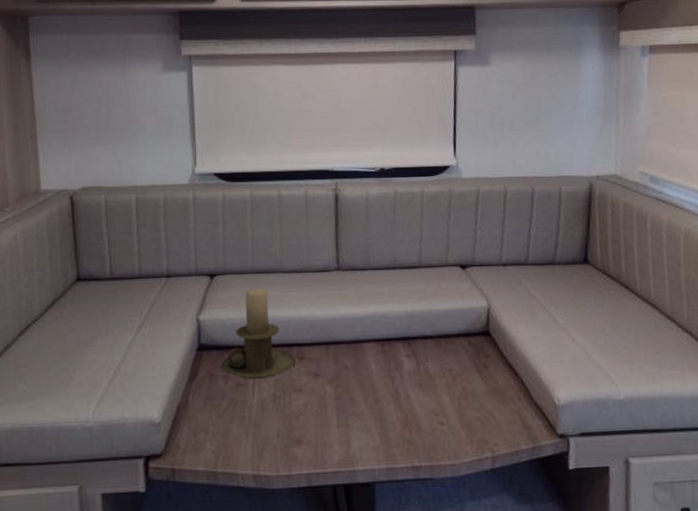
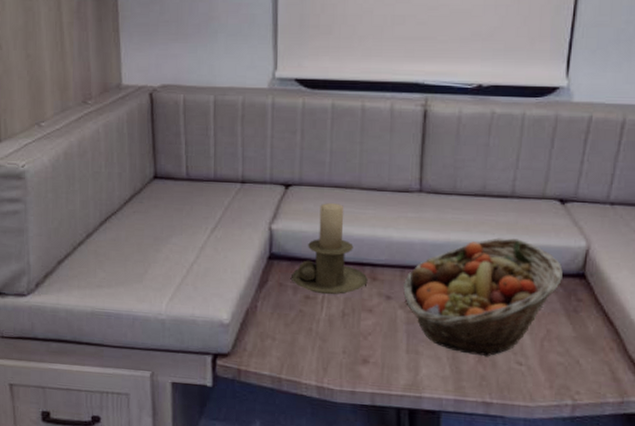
fruit basket: none [330,304,471,422] -> present [403,237,563,357]

